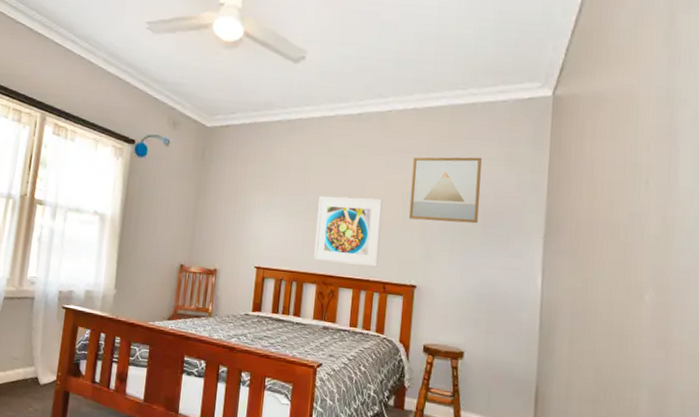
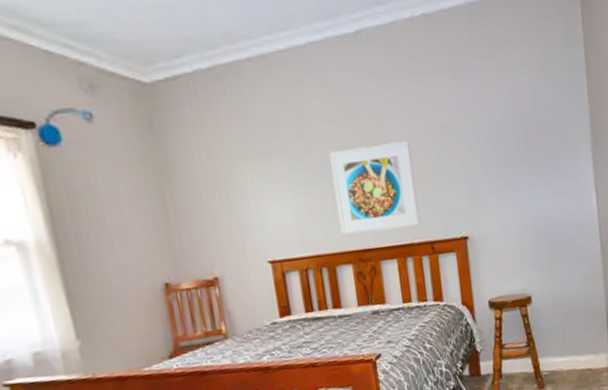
wall art: present [408,157,482,224] -> none [435,66,522,159]

